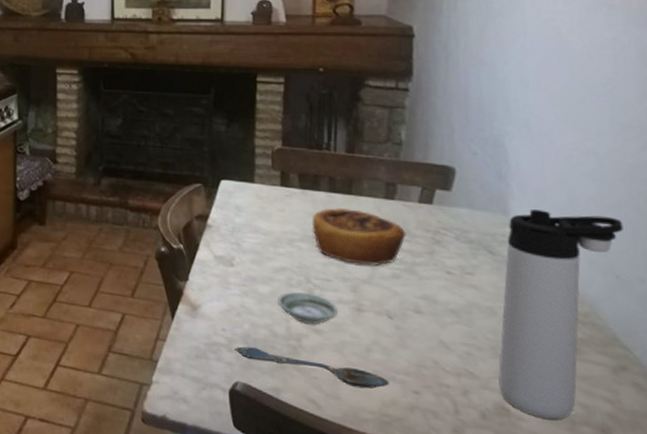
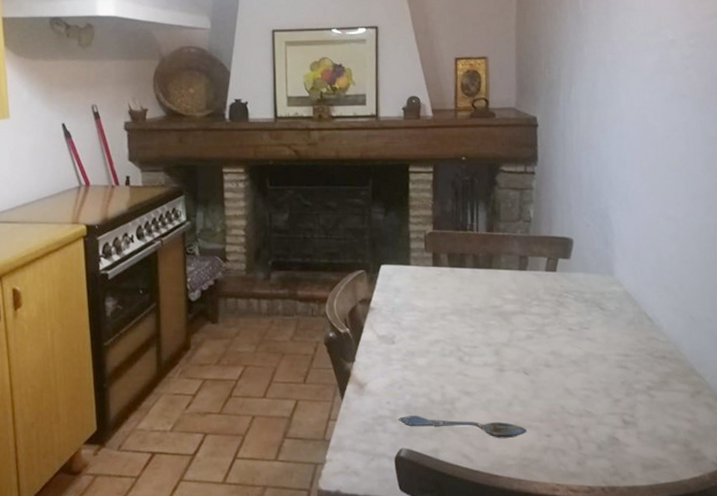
saucer: present [278,291,338,324] -> none [434,360,484,388]
pastry: present [312,208,406,266] -> none [460,282,537,330]
thermos bottle: present [498,209,623,420] -> none [610,269,696,443]

